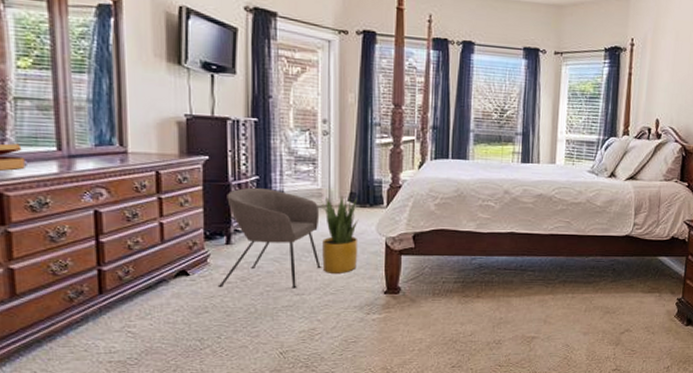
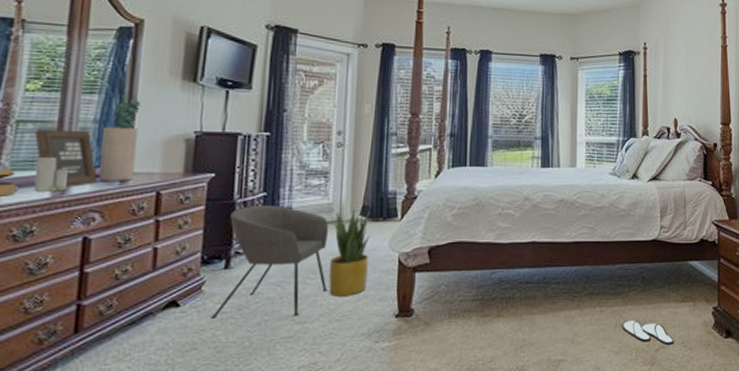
picture frame: none [34,107,99,163] -> present [35,130,97,187]
candle: none [39,132,73,168] -> present [33,154,68,192]
vase: none [98,72,133,161] -> present [99,92,141,182]
slippers: none [591,306,639,329] -> present [622,320,674,345]

